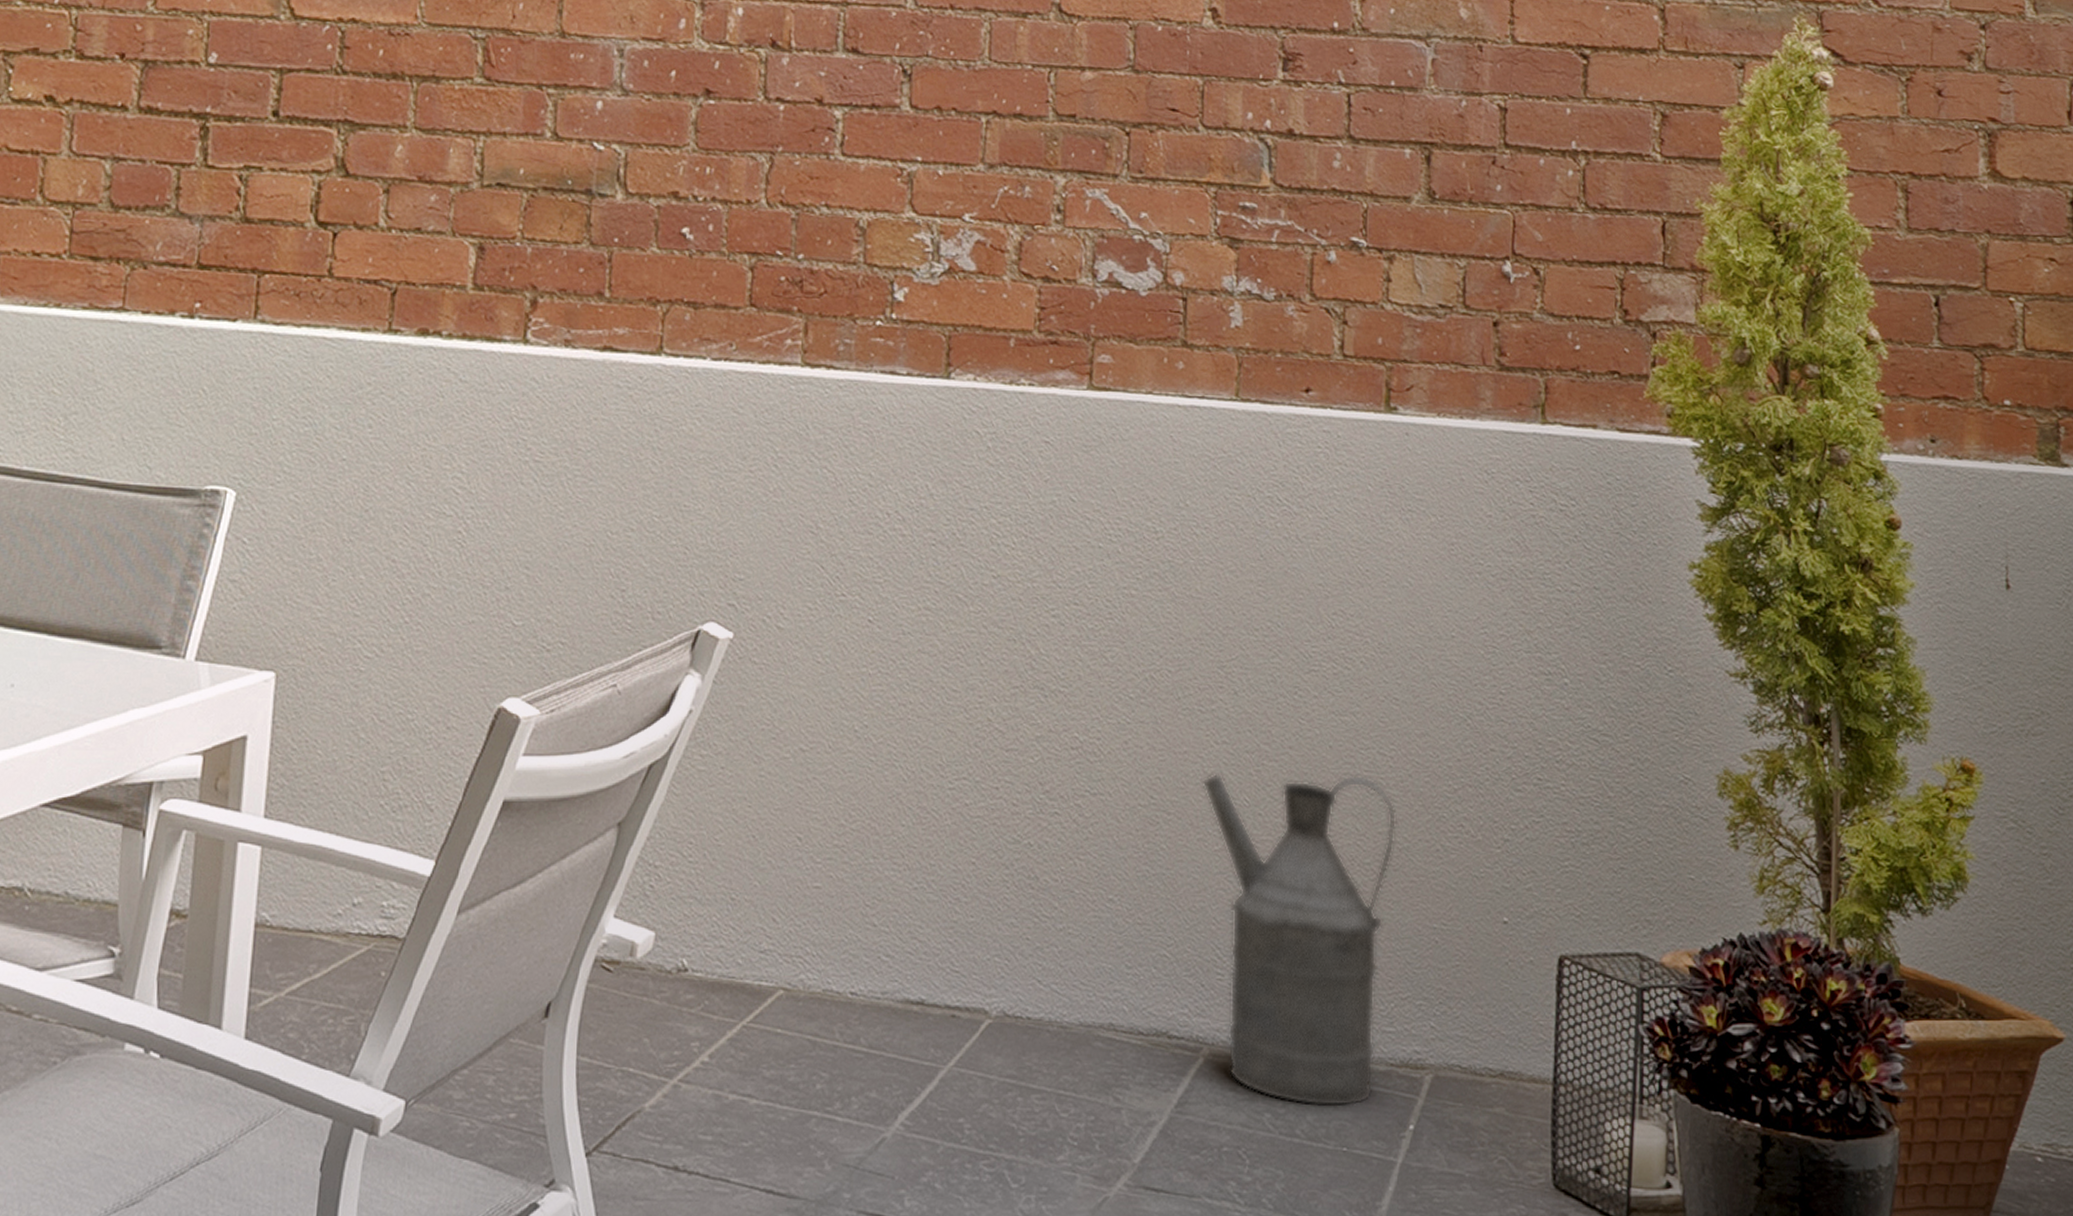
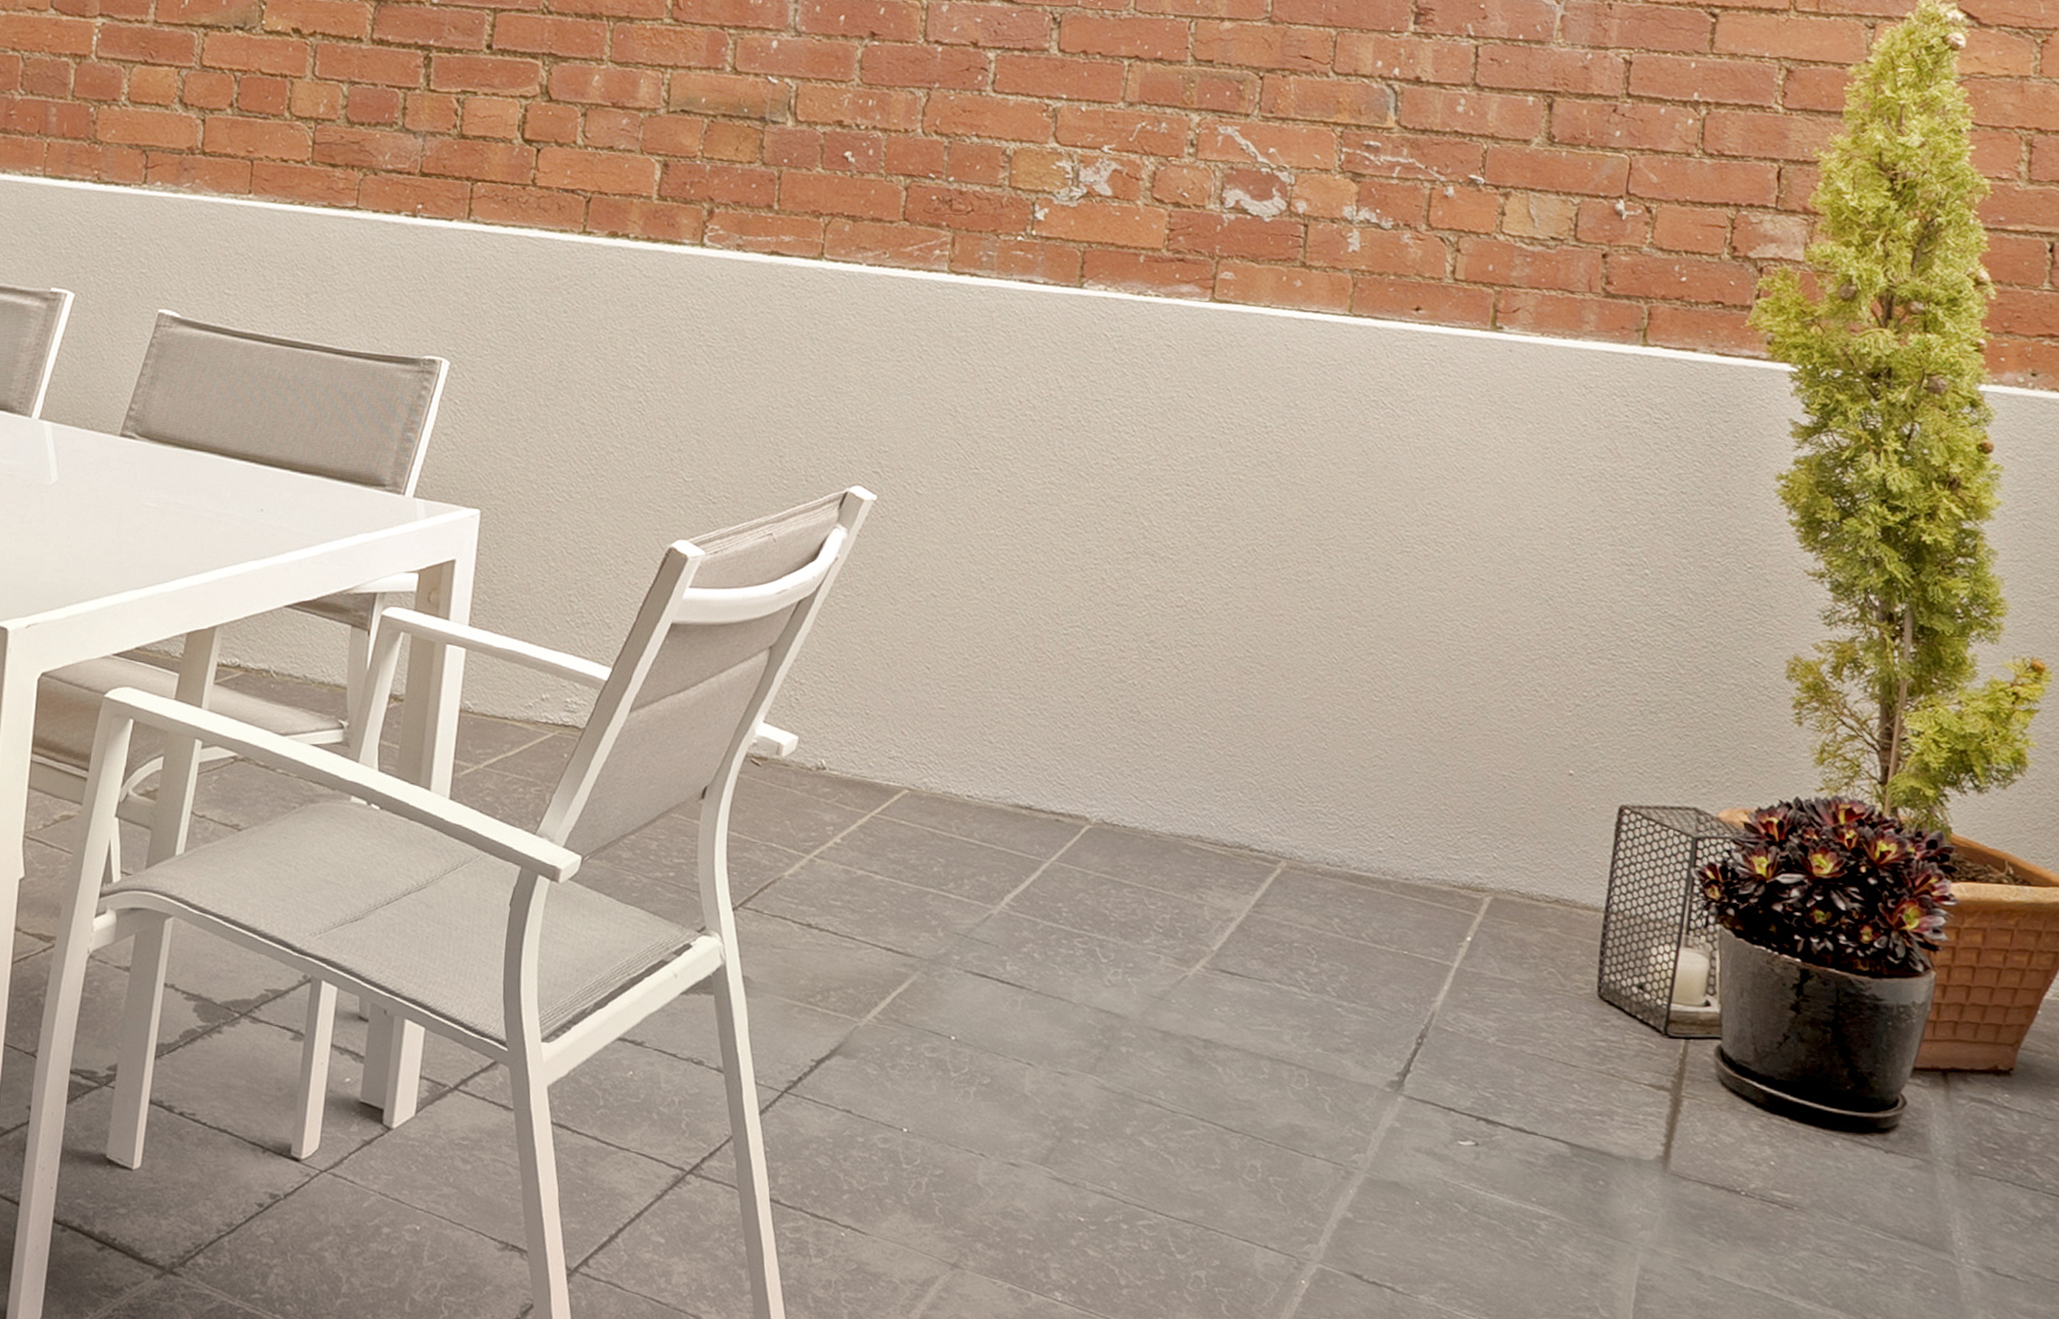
watering can: present [1202,772,1397,1107] -> none [1295,633,1475,919]

